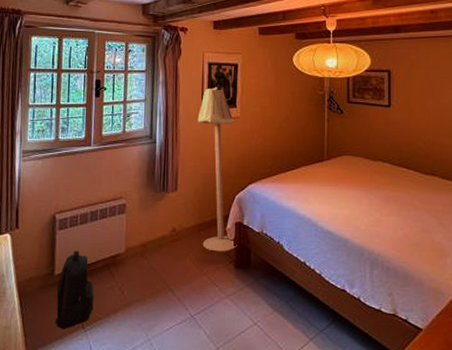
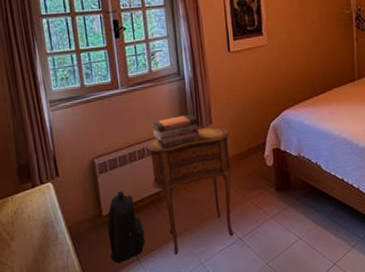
side table: none [109,193,194,327] -> present [146,127,234,255]
book stack: none [118,178,165,210] -> present [152,114,200,148]
floor lamp: present [197,86,237,252] -> none [224,15,277,178]

